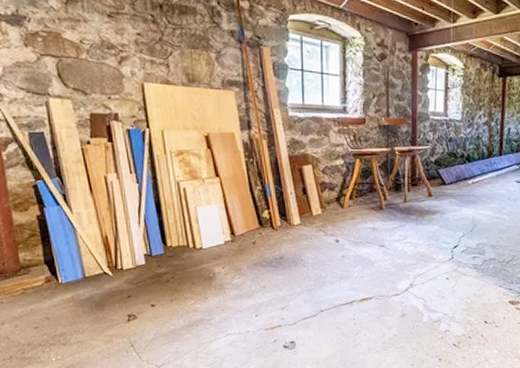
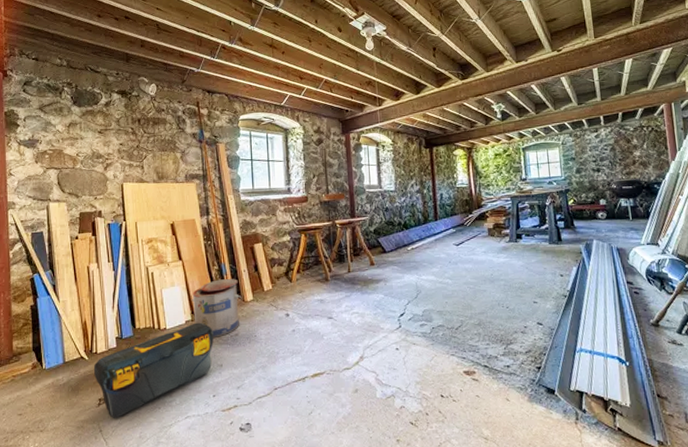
toolbox: none [119,243,256,334] -> present [93,322,214,418]
paint can: none [230,201,288,259] -> present [191,279,242,338]

